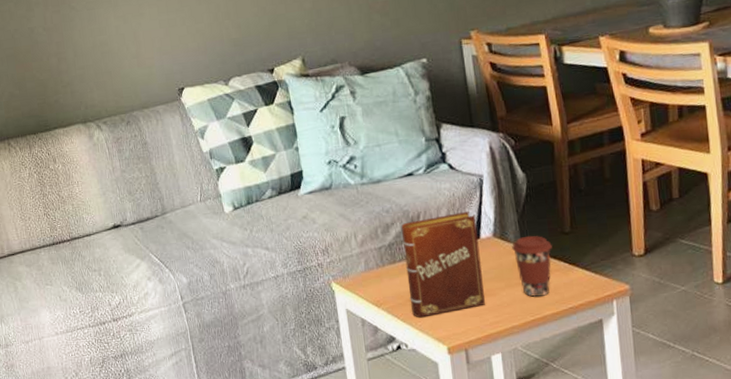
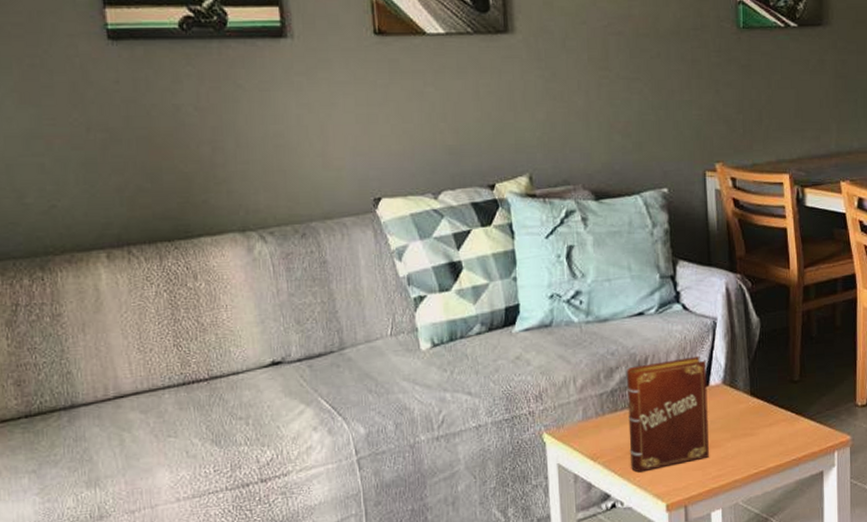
coffee cup: present [512,235,552,297] -> none [741,383,781,448]

